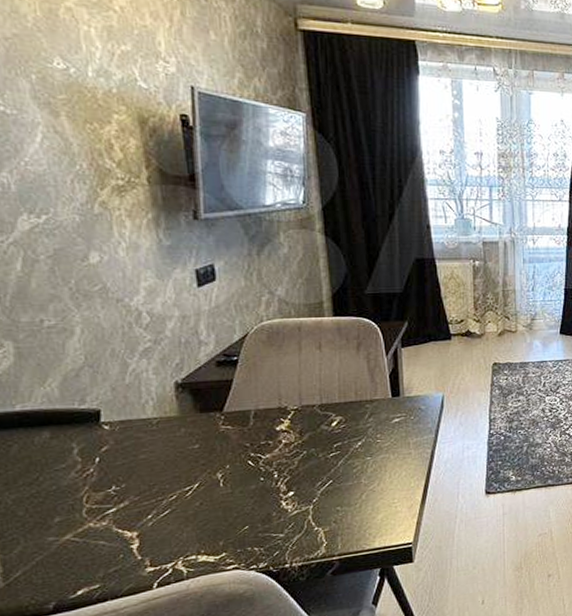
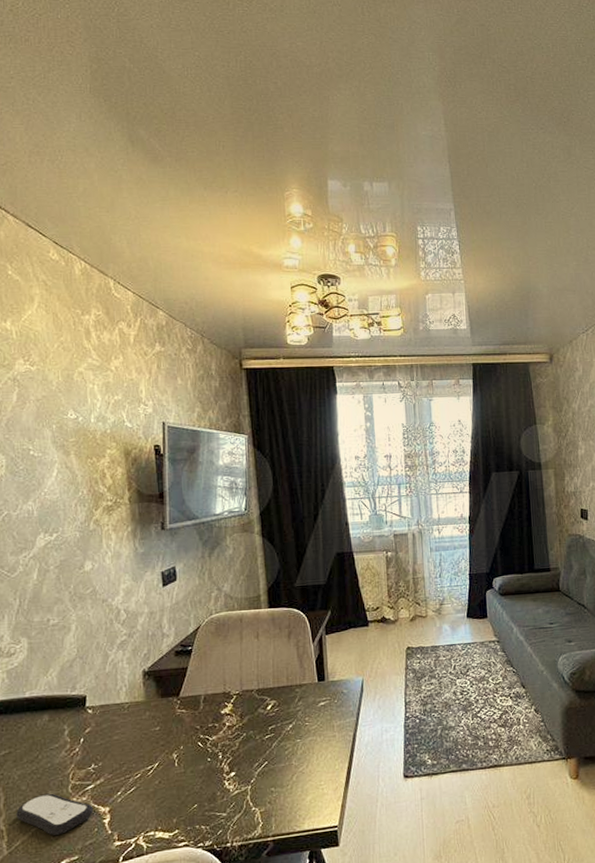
remote control: none [12,518,118,564] -> present [16,793,94,835]

